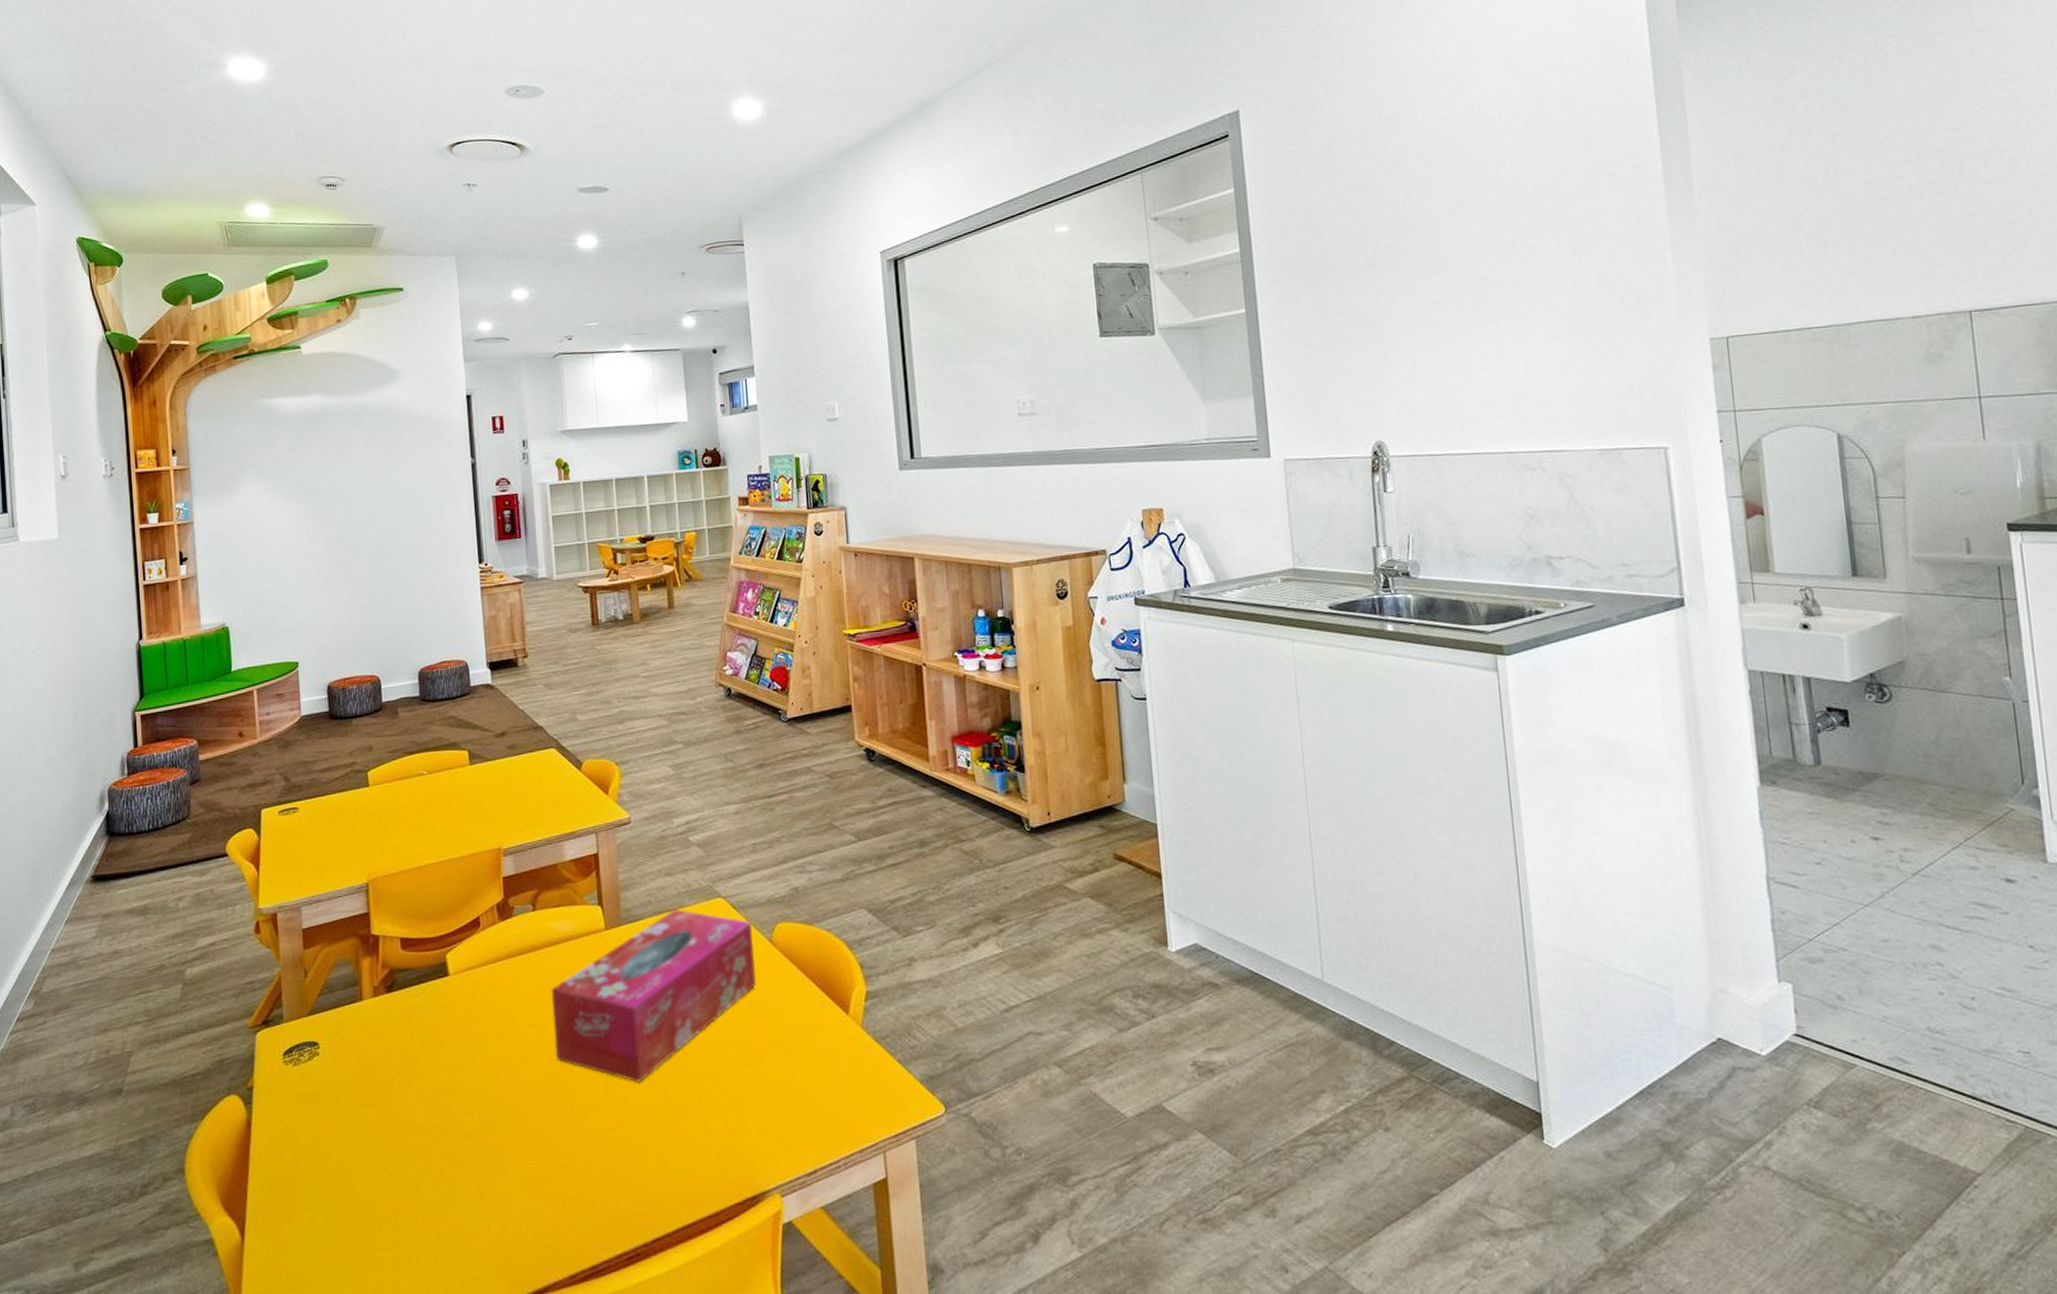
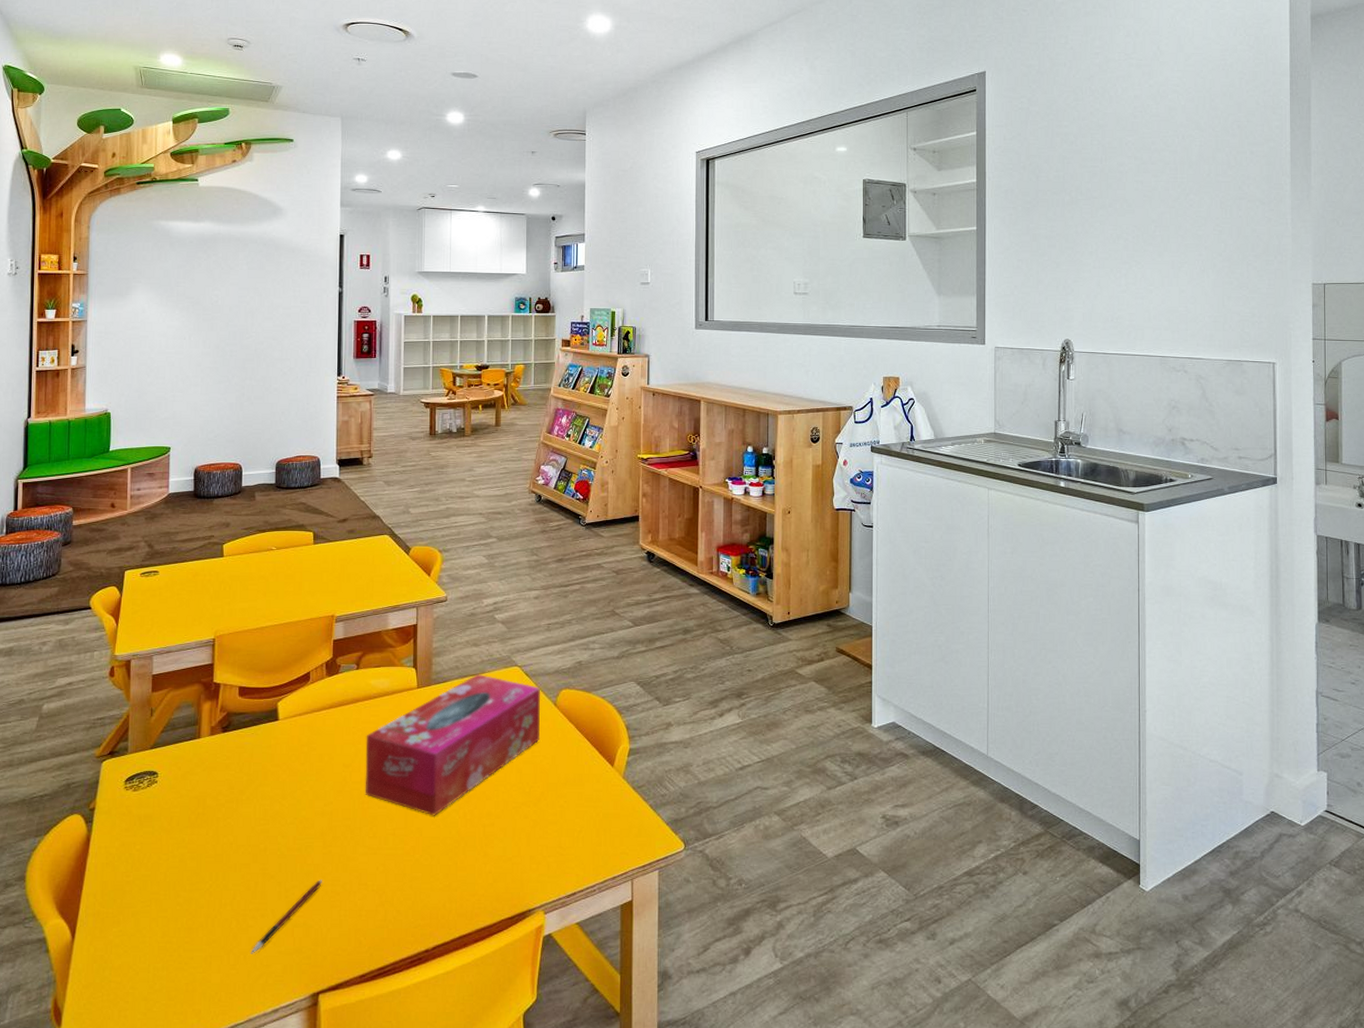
pen: none [442,1163,516,1253] -> present [250,880,322,954]

